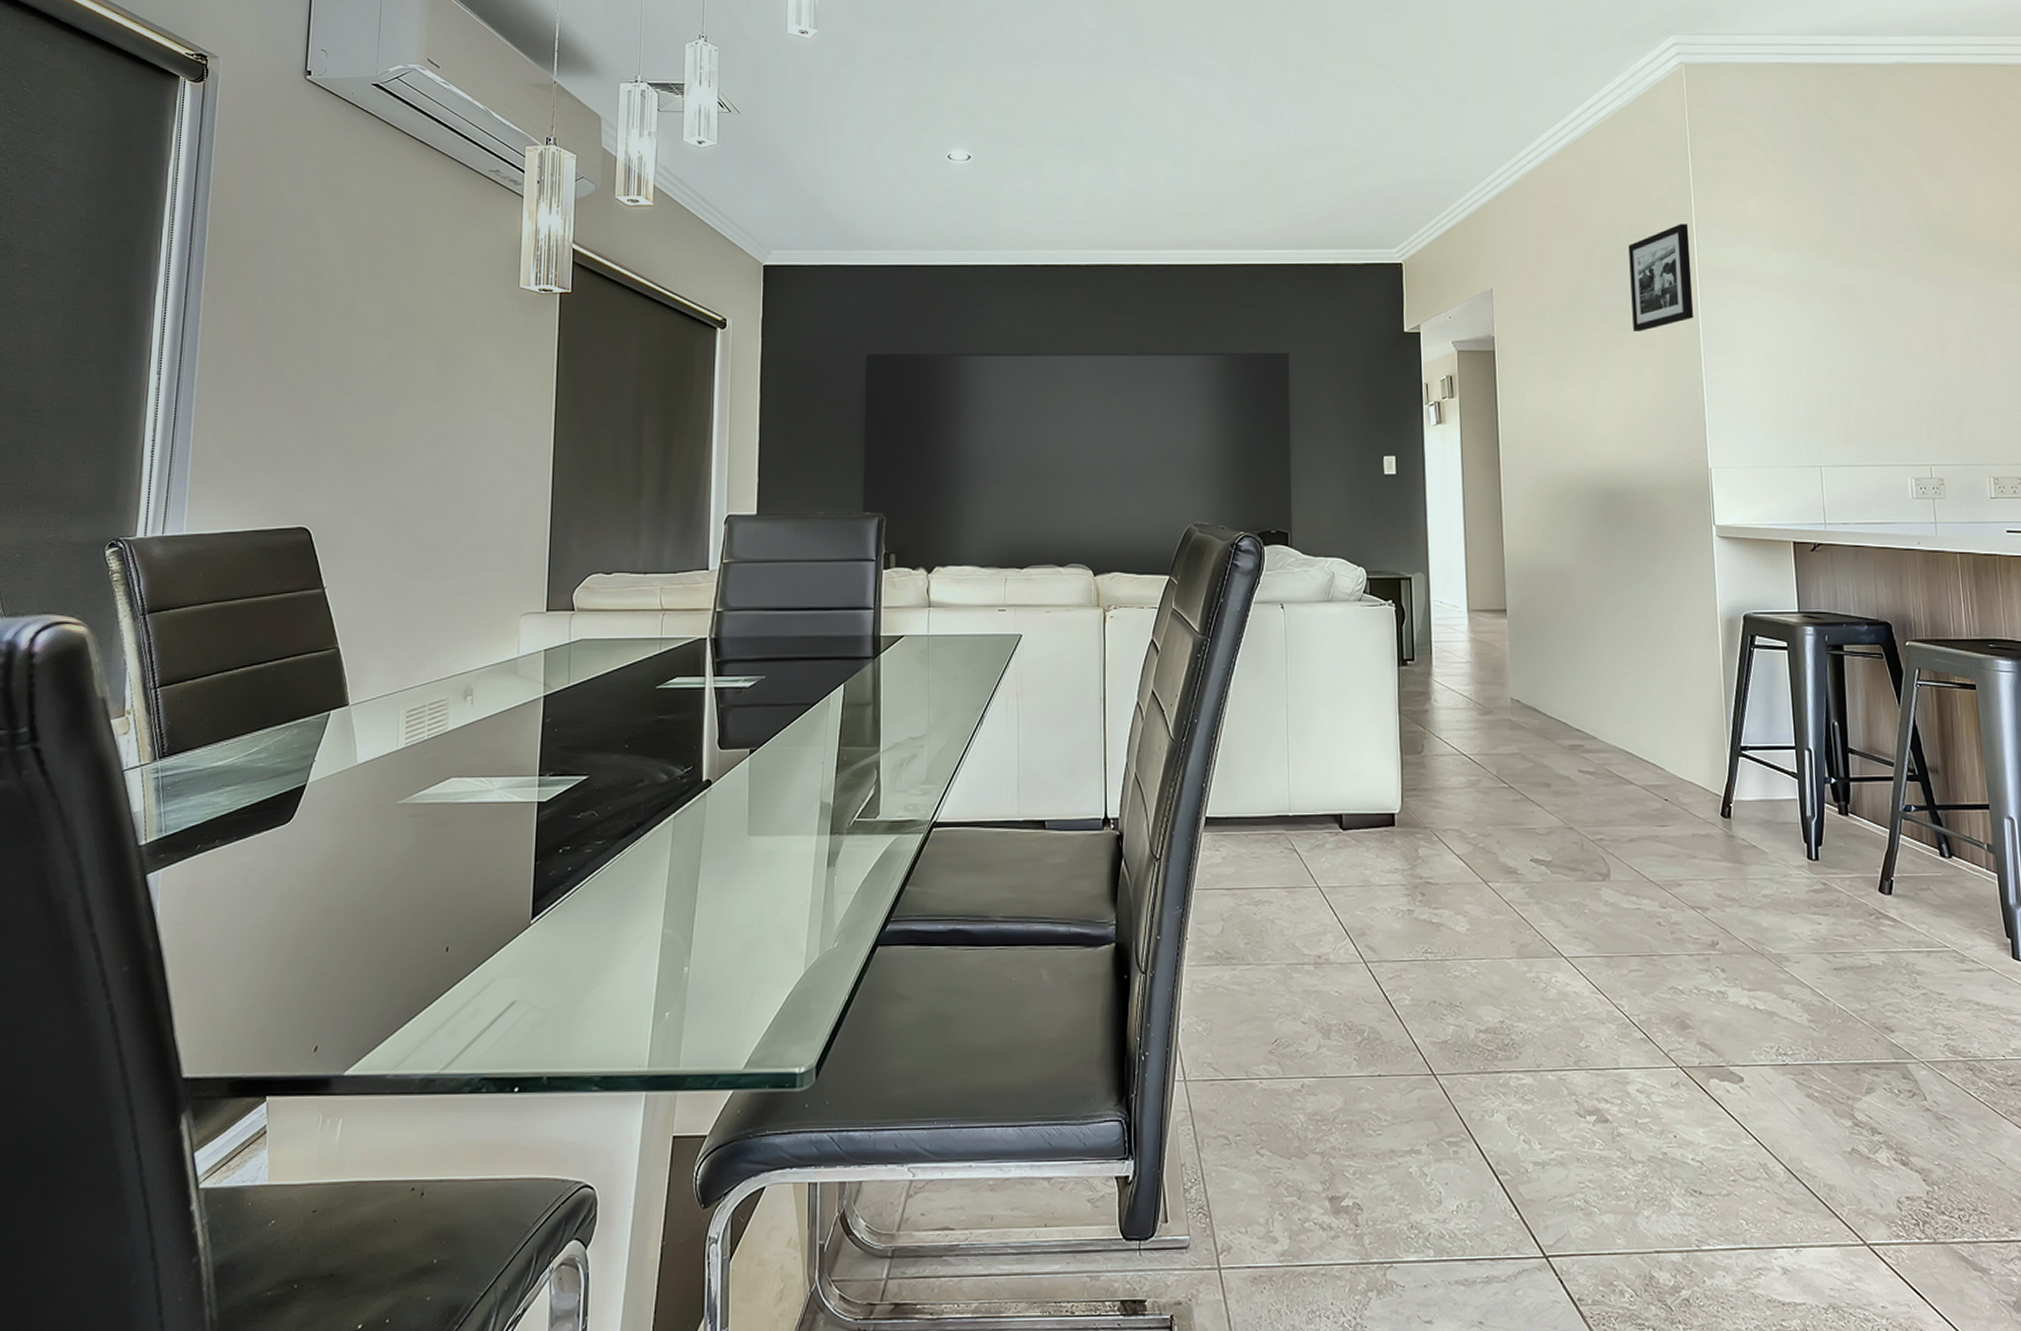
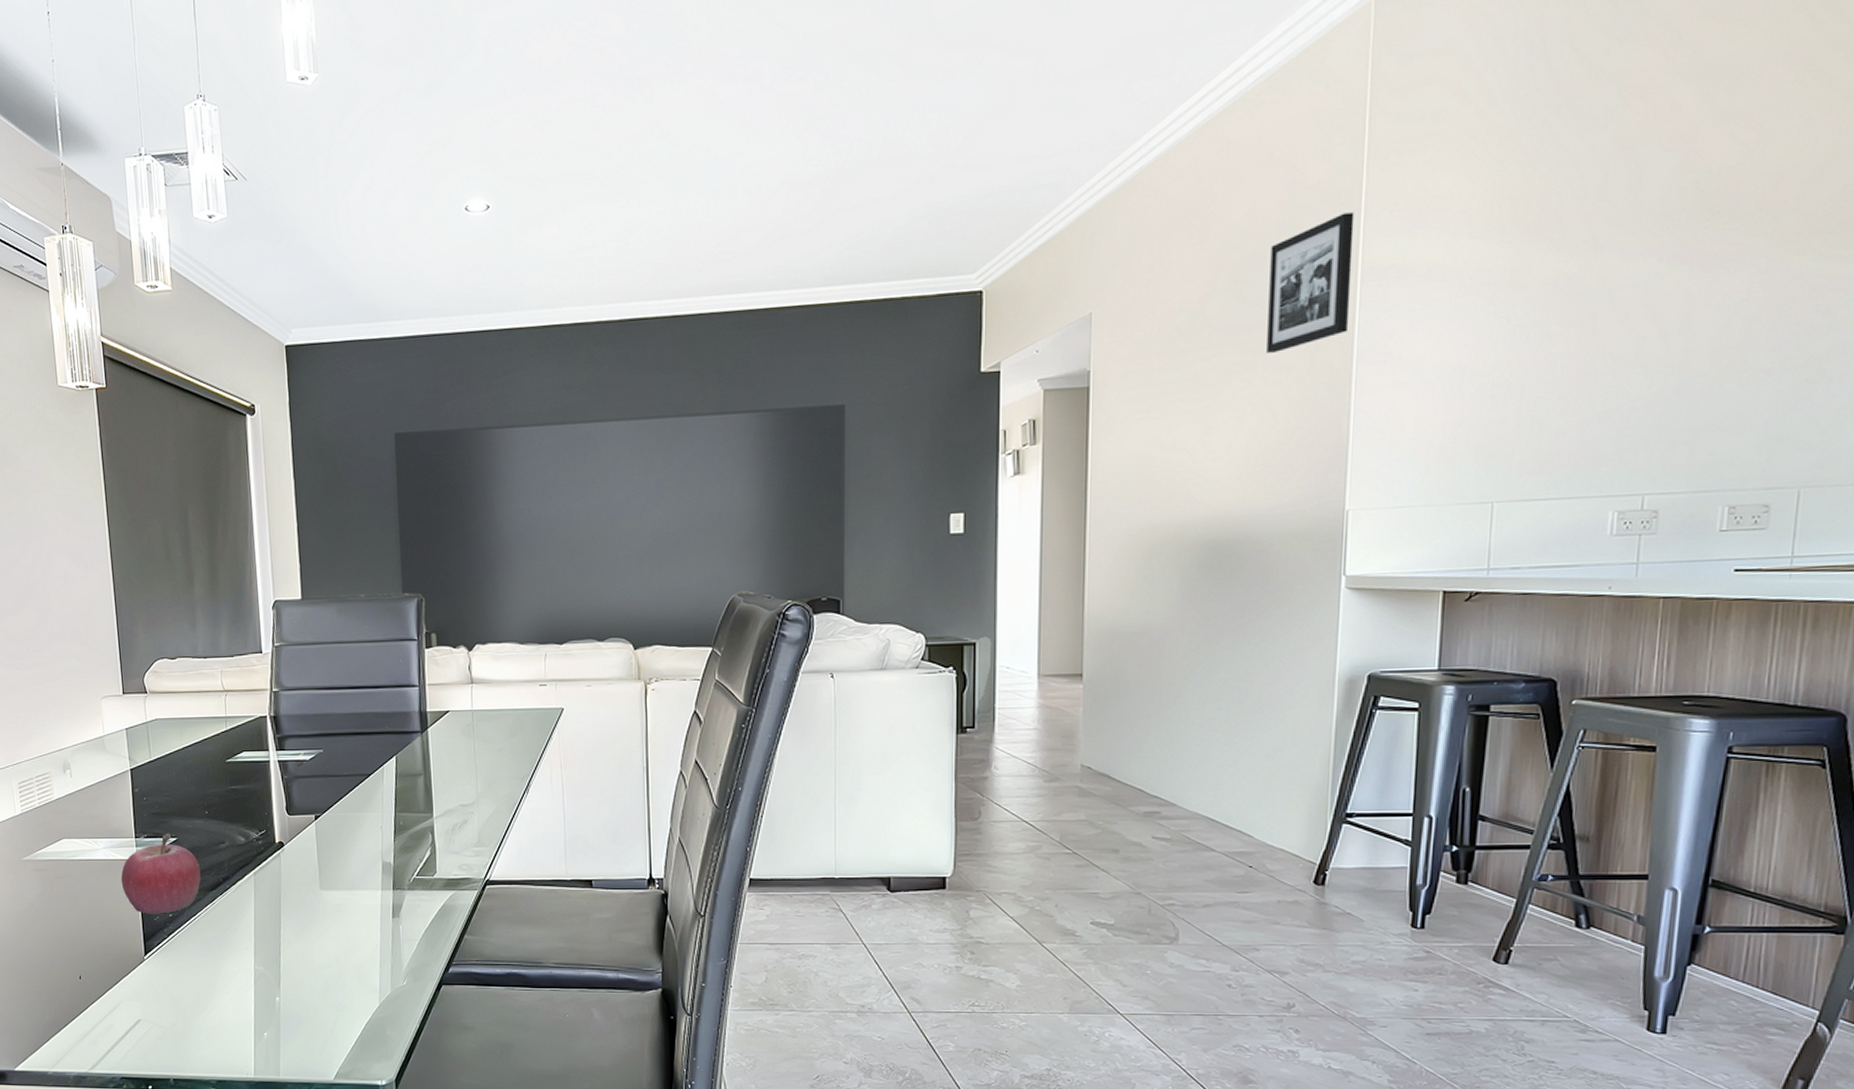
fruit: none [514,770,611,868] -> present [121,833,201,914]

